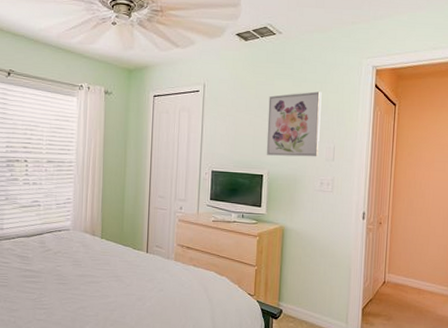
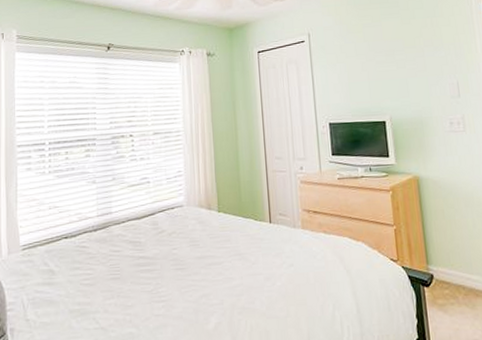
wall art: present [266,91,322,157] -> none [378,26,442,100]

